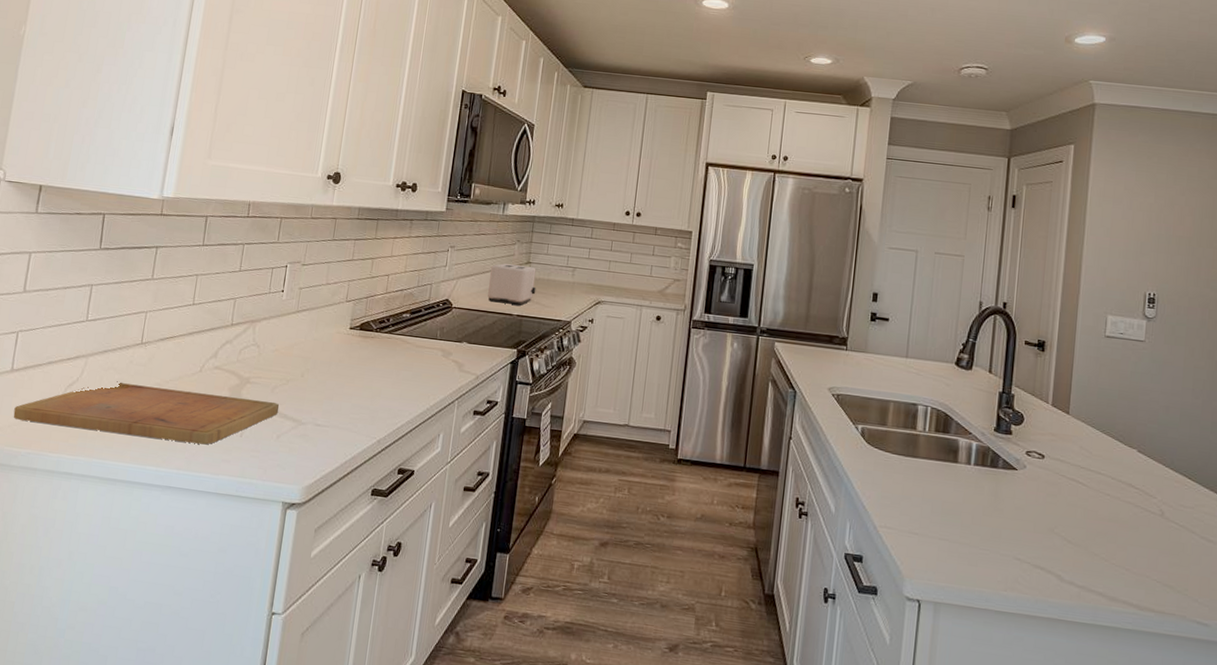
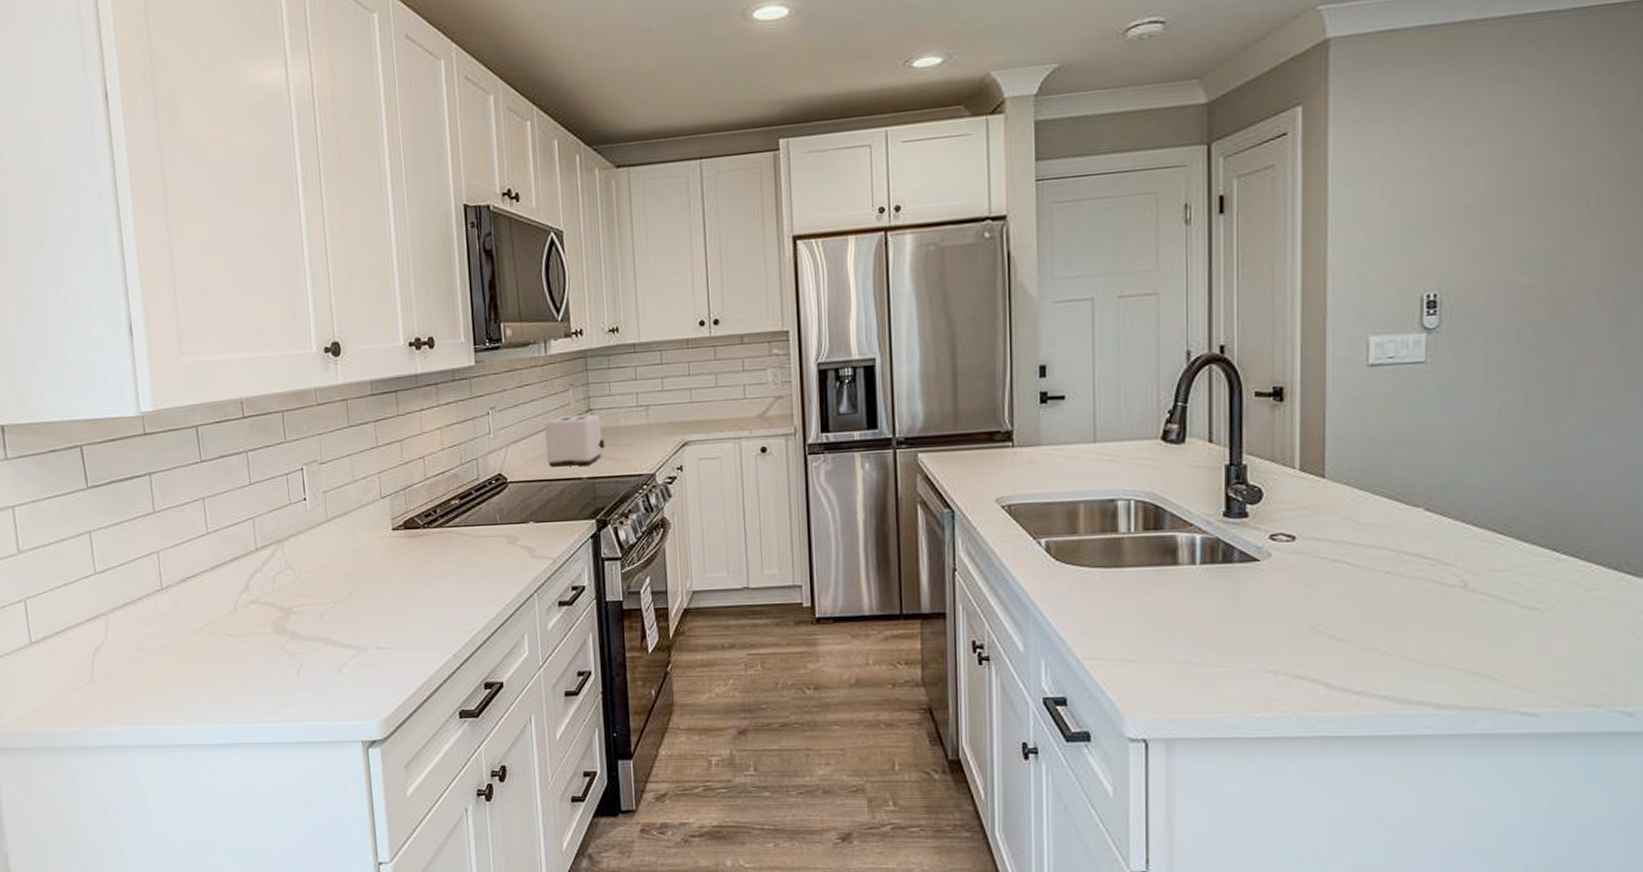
cutting board: present [13,383,279,445] -> none [45,631,334,697]

